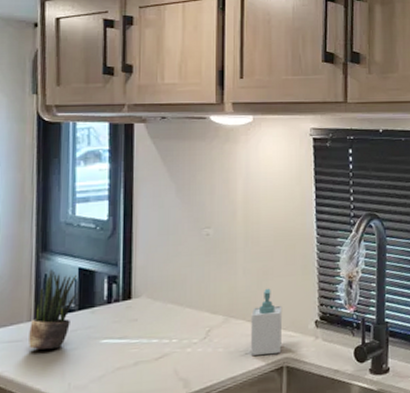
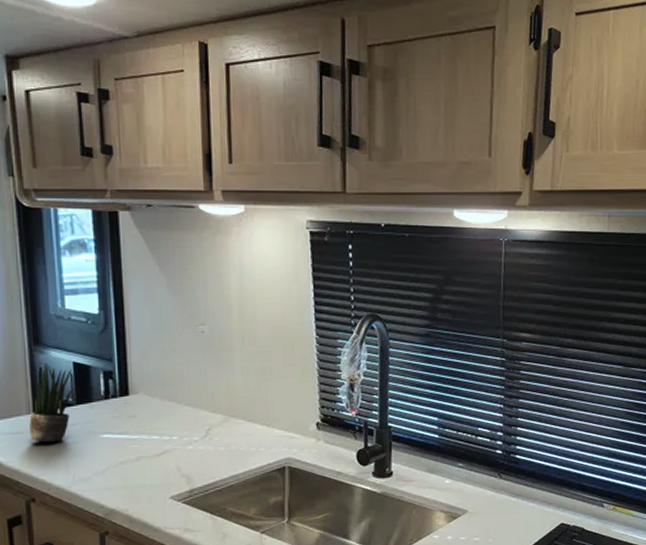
soap bottle: present [251,288,283,355] -> none [251,388,283,455]

